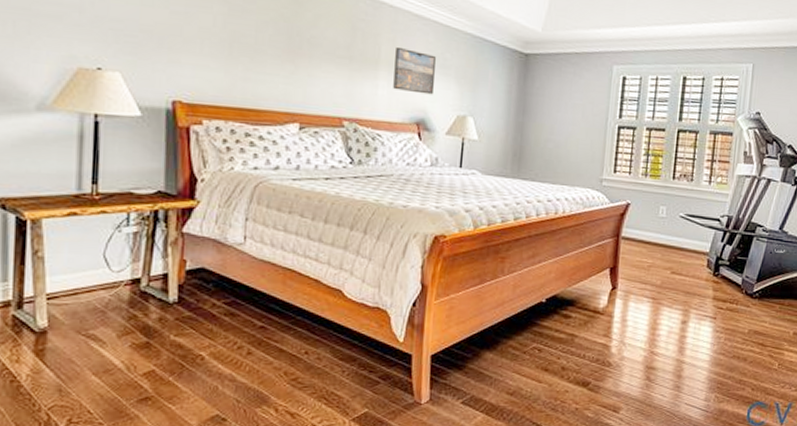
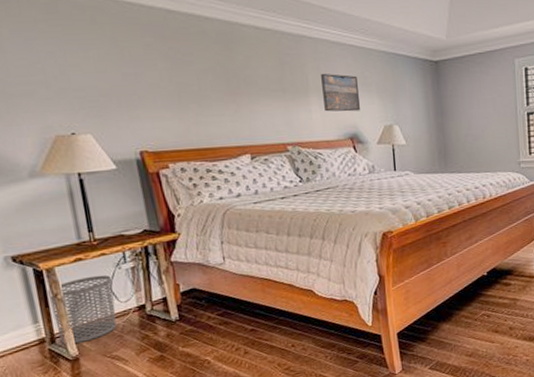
waste bin: none [27,235,108,313] -> present [48,274,117,344]

